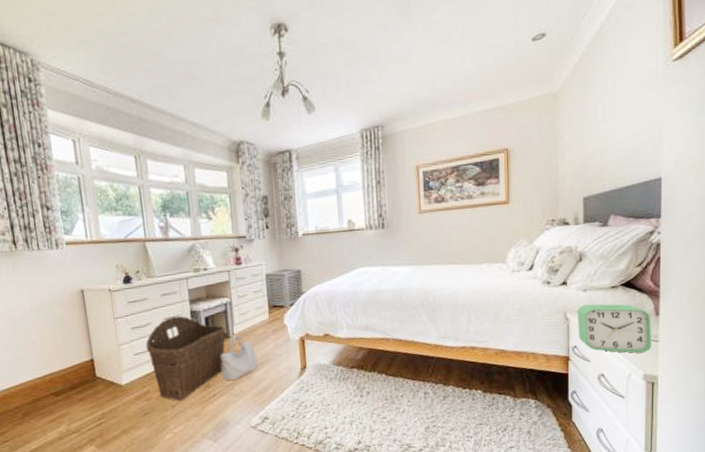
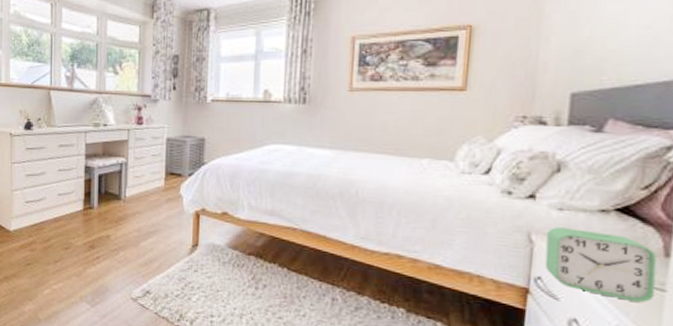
wicker basket: present [145,316,226,401] -> none [37,169,117,257]
handbag: present [220,334,258,381] -> none [108,197,147,246]

